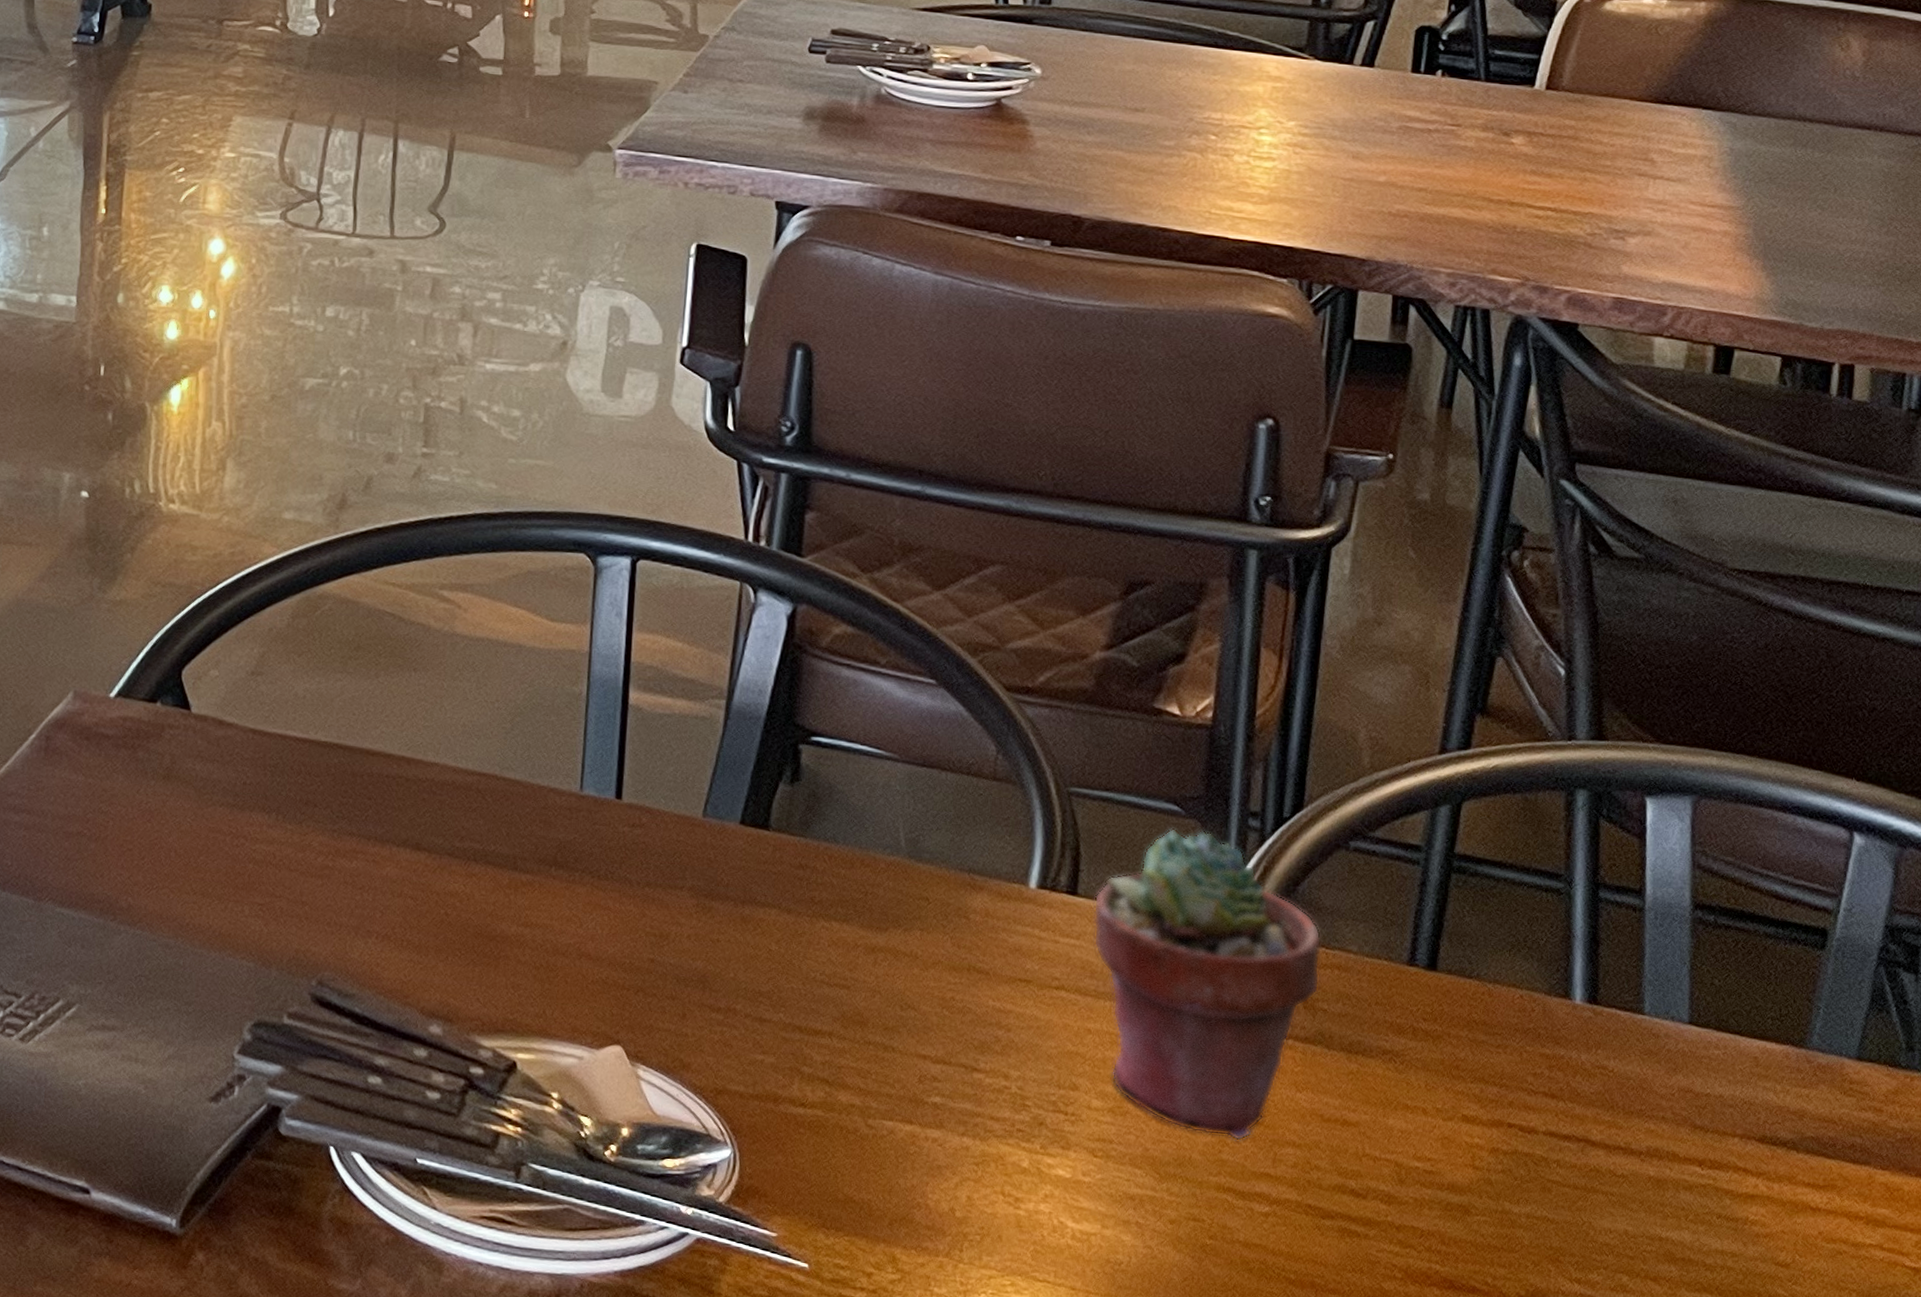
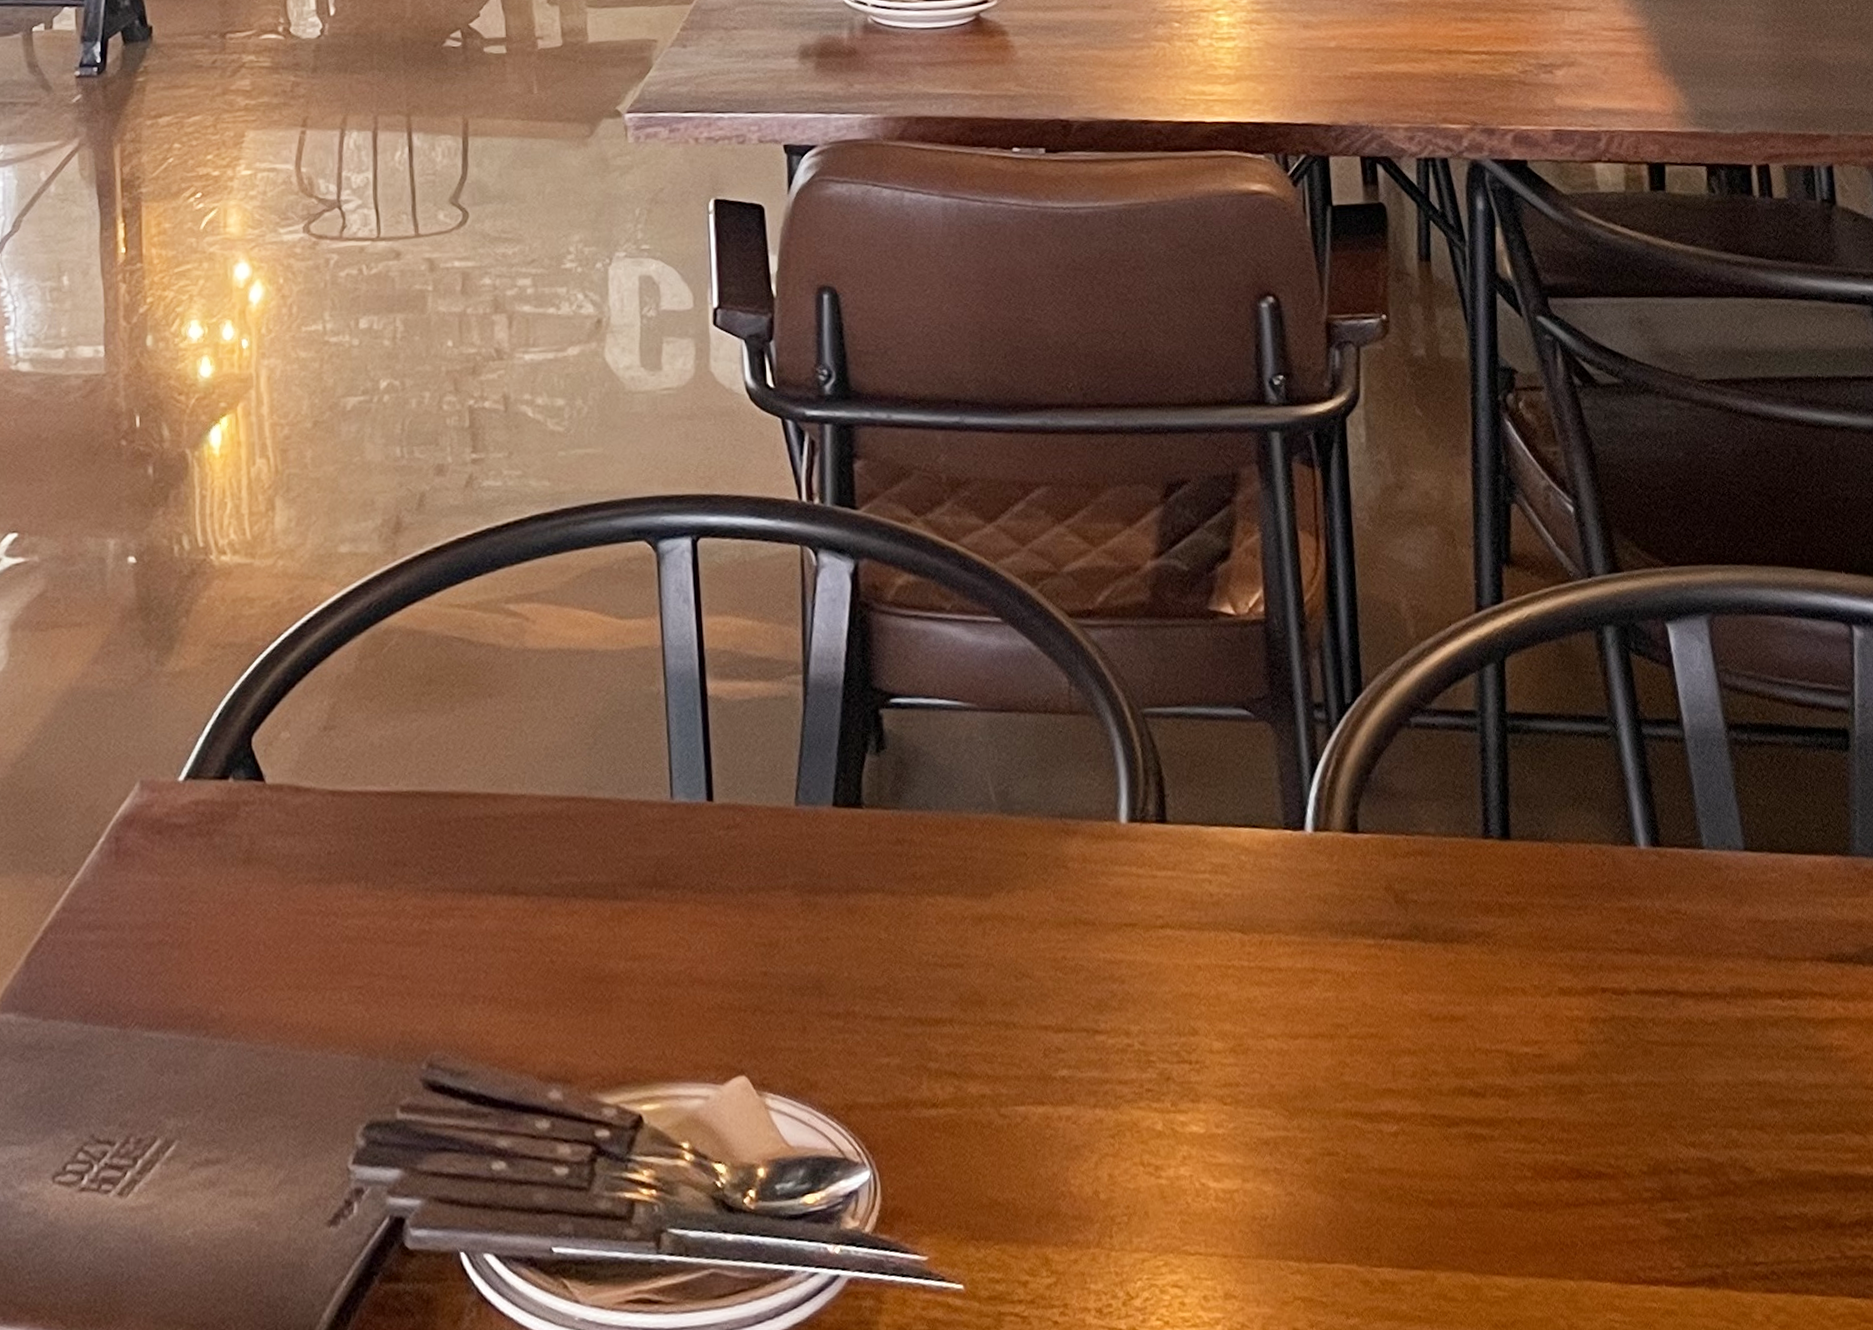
potted succulent: present [1093,828,1322,1141] -> none [1183,732,1407,1059]

